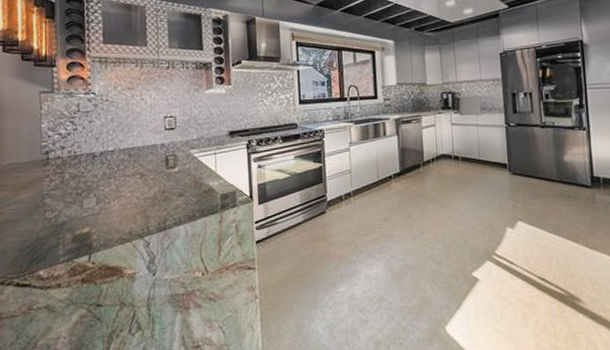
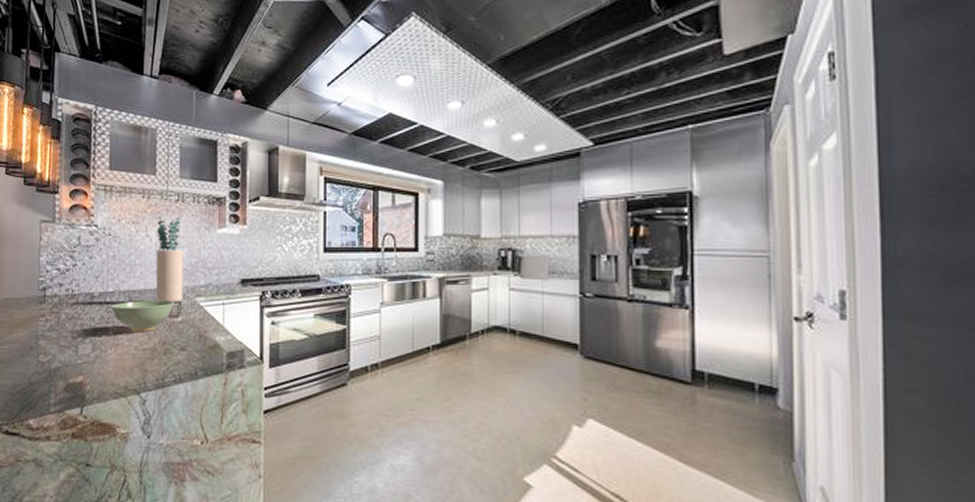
bowl: none [112,154,171,185] -> present [111,299,174,333]
vase: none [150,81,178,156] -> present [155,216,183,303]

